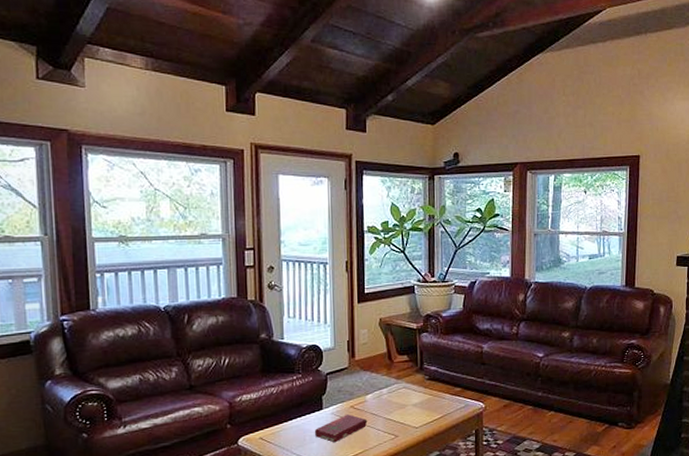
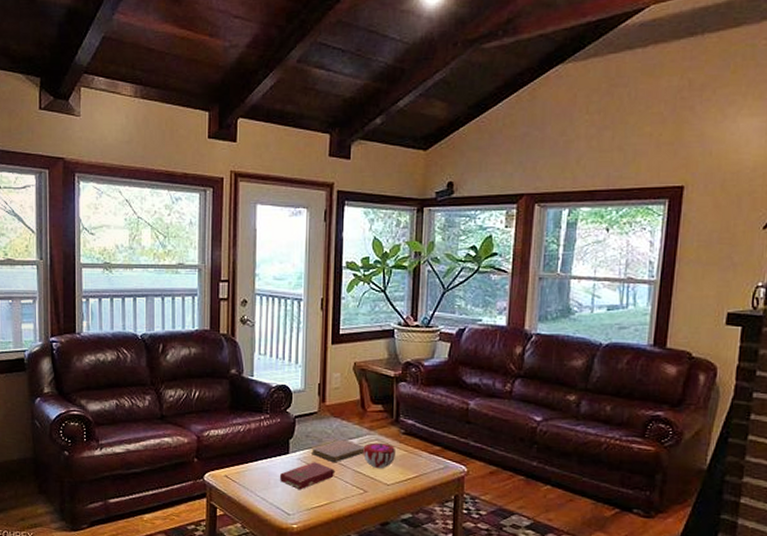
notebook: none [344,390,394,413] -> present [311,439,365,463]
decorative bowl: none [392,389,423,414] -> present [363,442,396,469]

